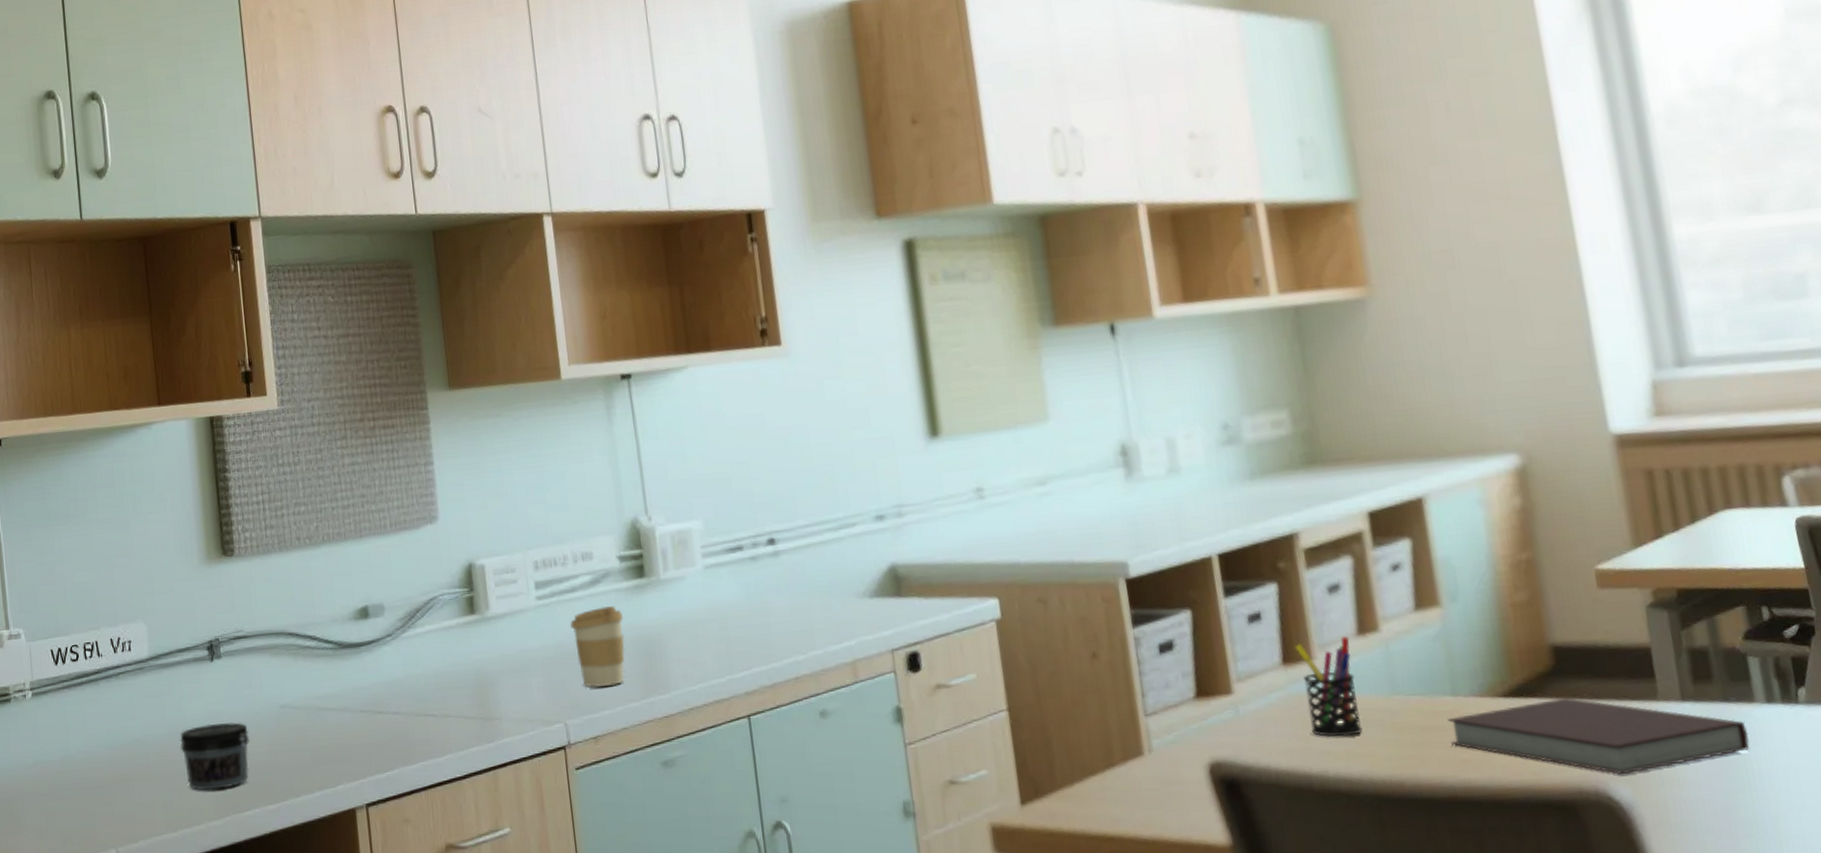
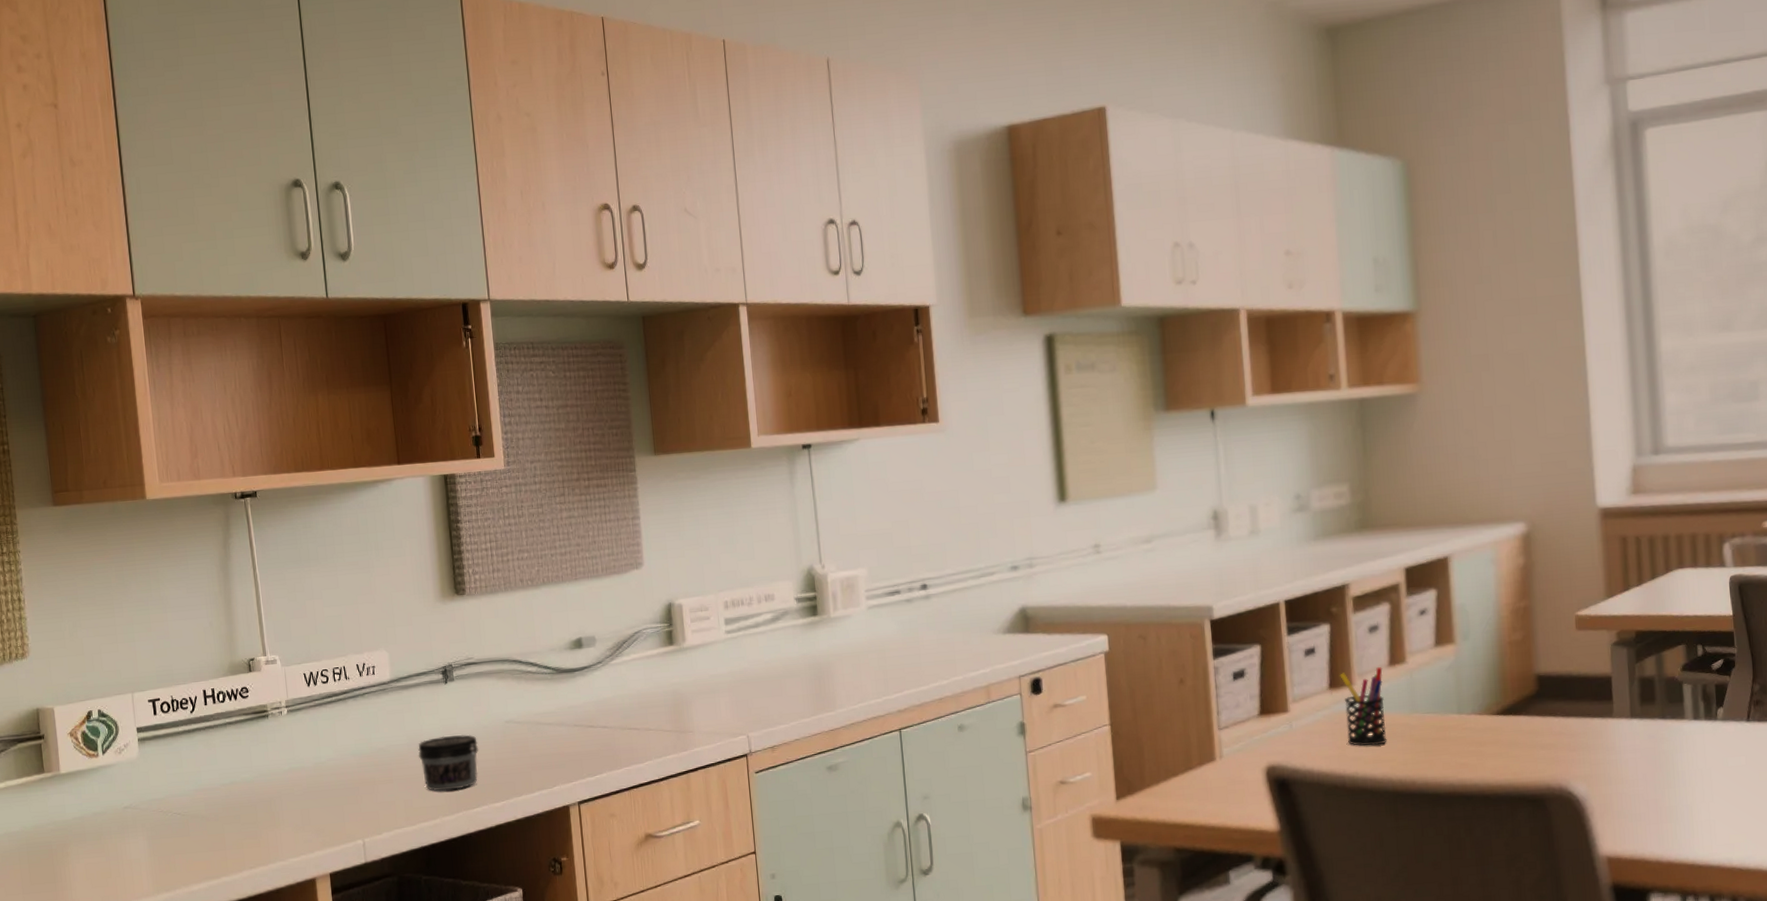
coffee cup: present [569,606,625,688] -> none [753,639,799,707]
notebook: present [1447,698,1750,775] -> none [1453,715,1678,775]

